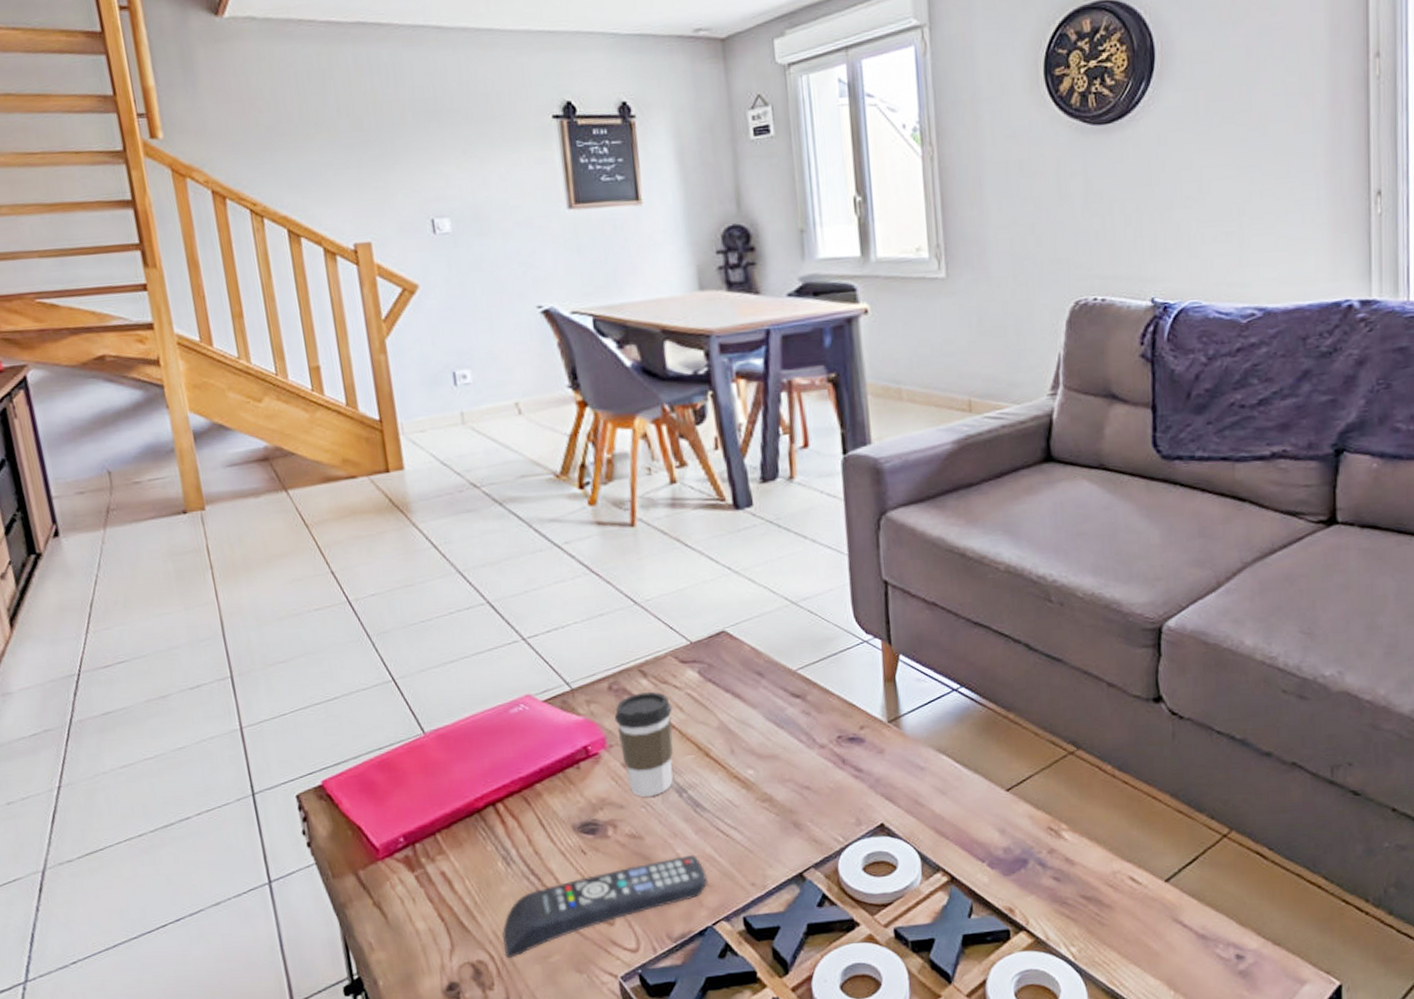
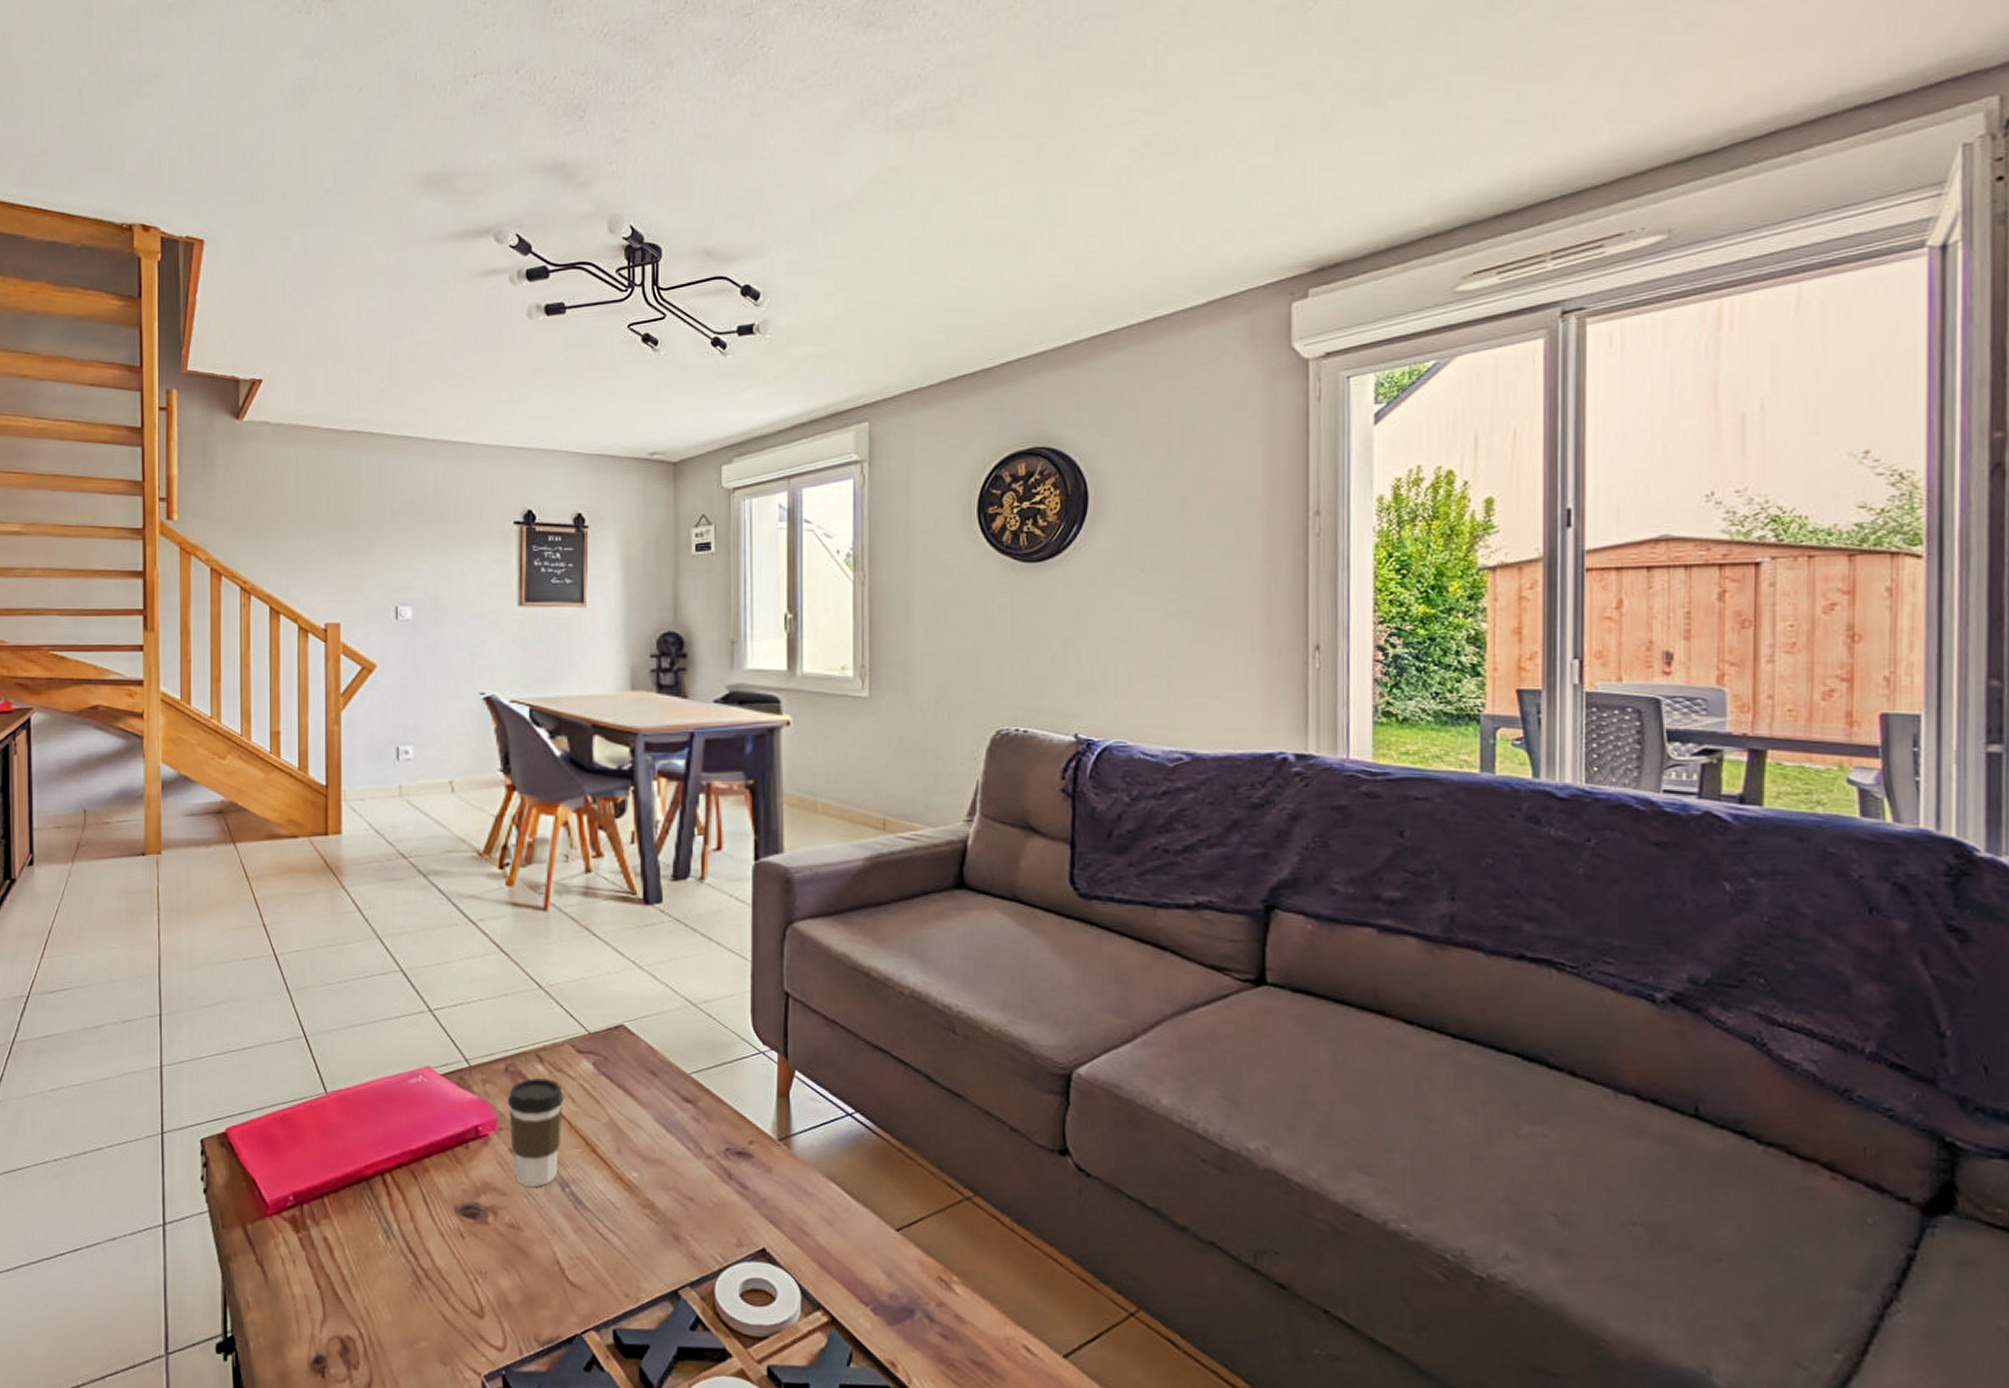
remote control: present [501,854,708,958] -> none [373,1254,581,1338]

